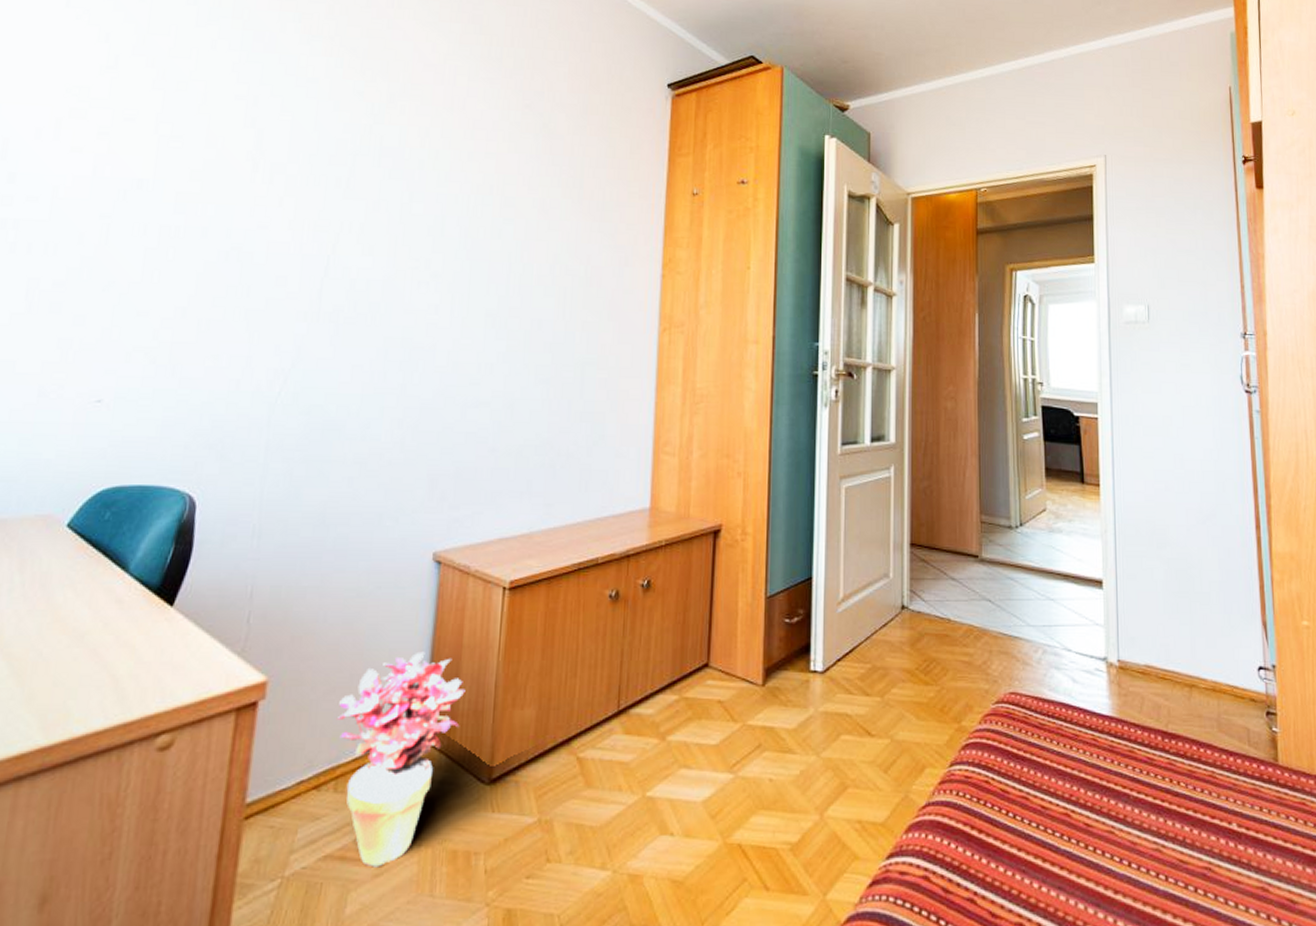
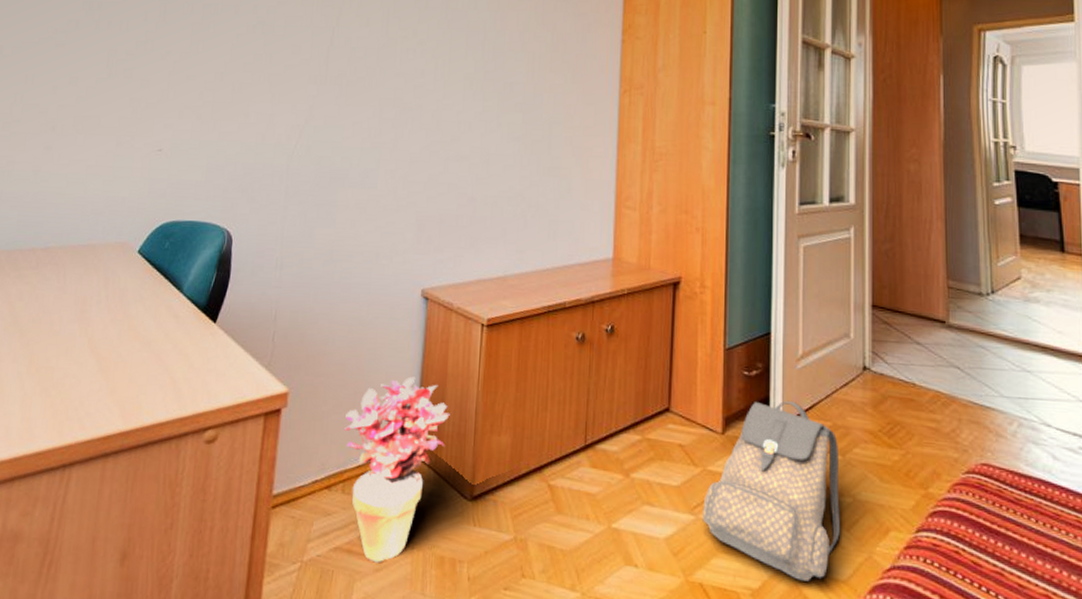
backpack: none [742,645,878,829] -> present [702,400,840,582]

